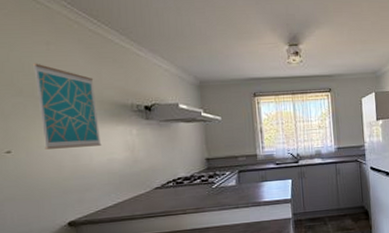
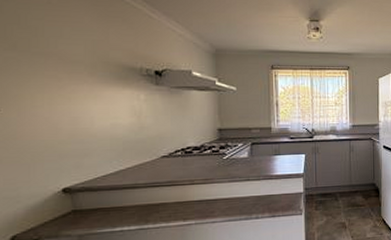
wall art: present [33,63,102,149] -> none [31,16,105,110]

